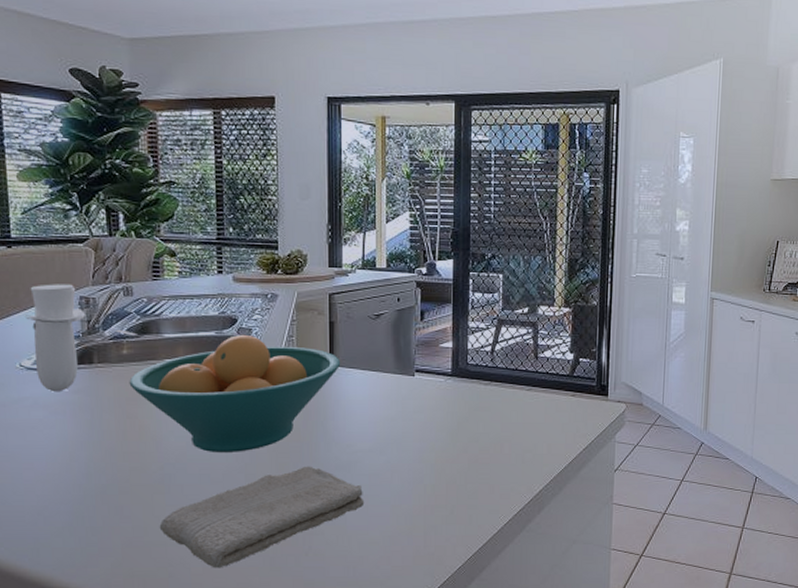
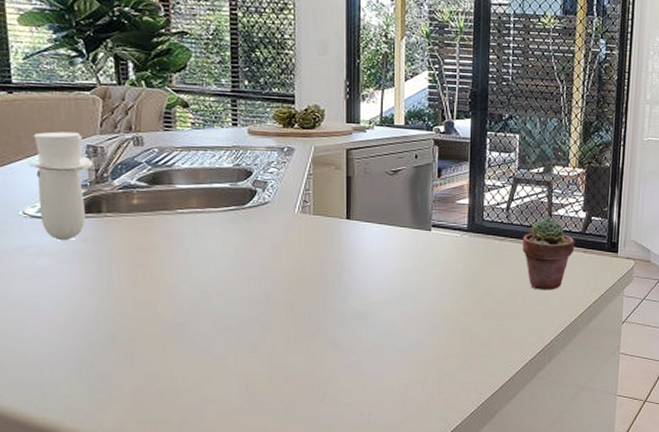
fruit bowl: present [129,334,341,452] -> none [140,186,358,302]
washcloth: present [159,466,363,568] -> none [172,316,379,414]
potted succulent: none [508,359,563,437] -> present [522,217,575,290]

